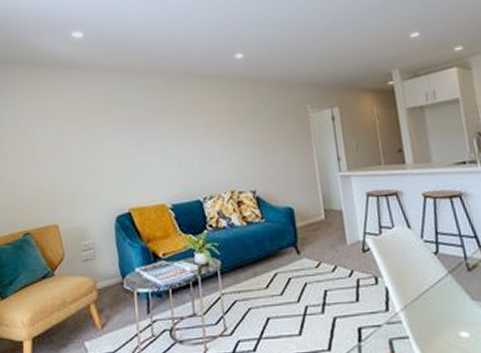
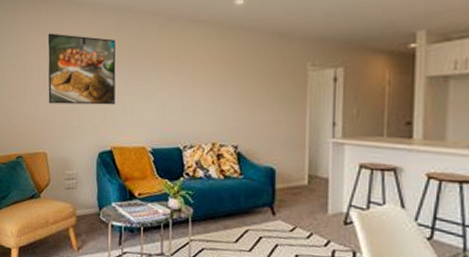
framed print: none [51,98,130,172] -> present [47,33,116,105]

